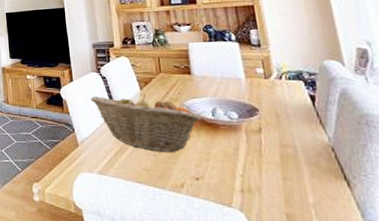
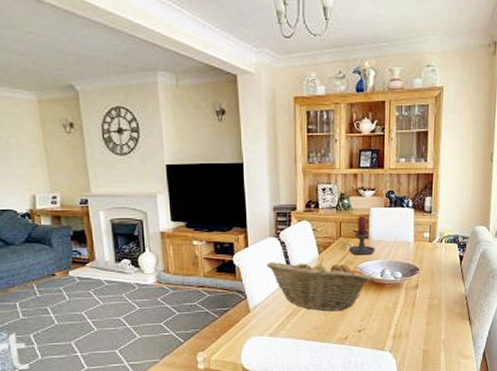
candle holder: none [162,51,201,92] -> present [341,216,375,255]

